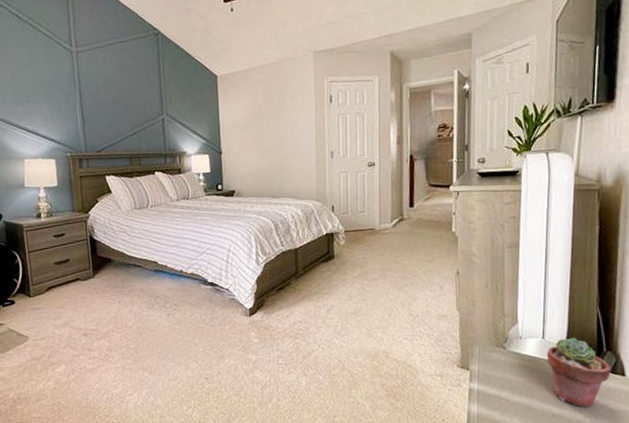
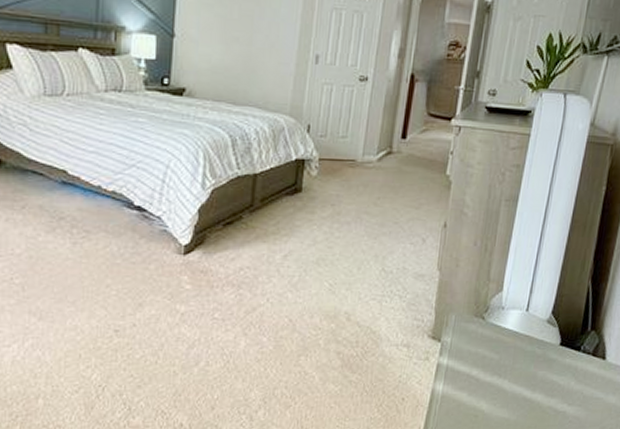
potted succulent: present [546,337,612,408] -> none [527,312,593,393]

